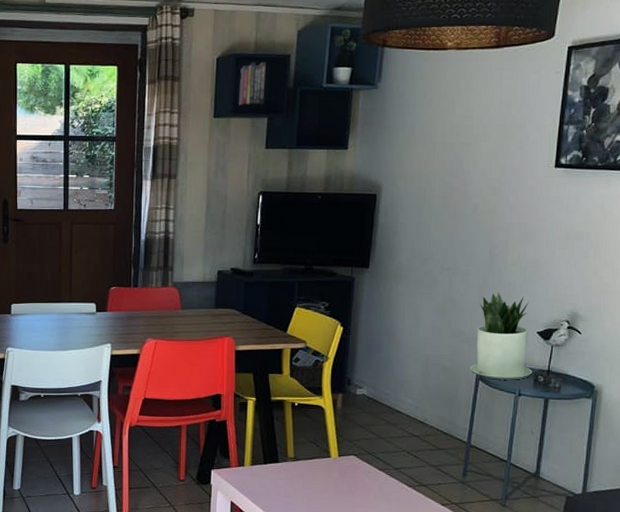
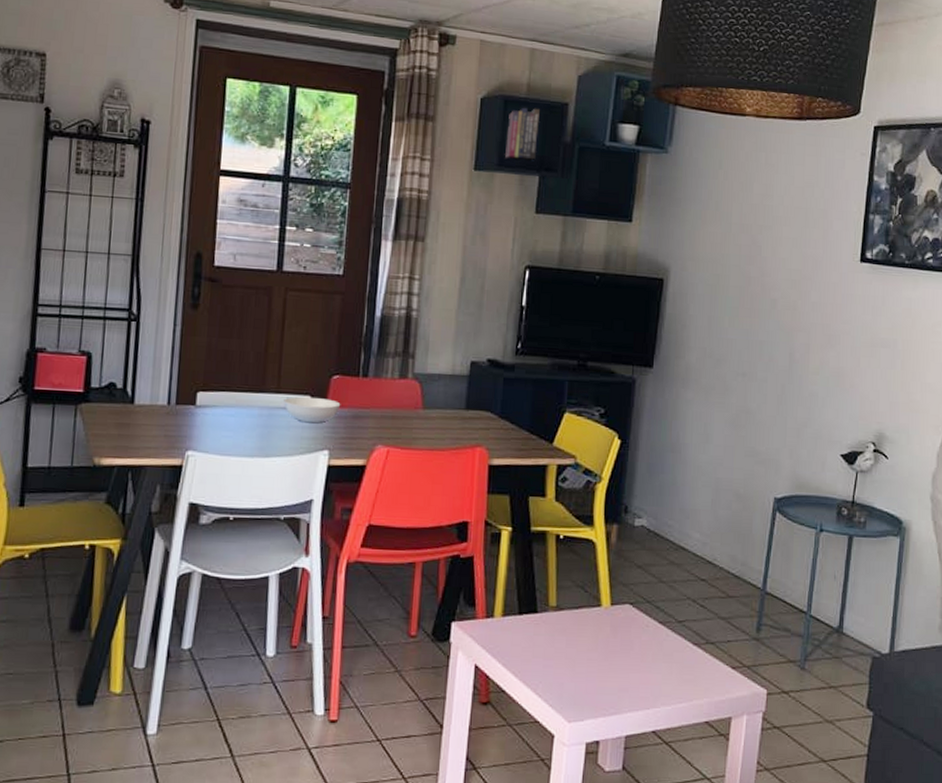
bowl: none [75,304,118,324] -> present [284,396,341,424]
planter: present [470,292,532,380] -> none [766,405,835,512]

